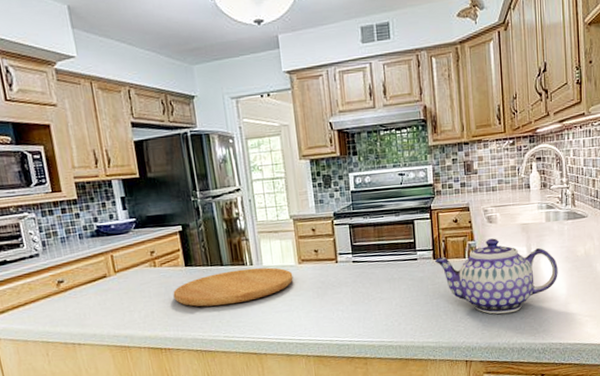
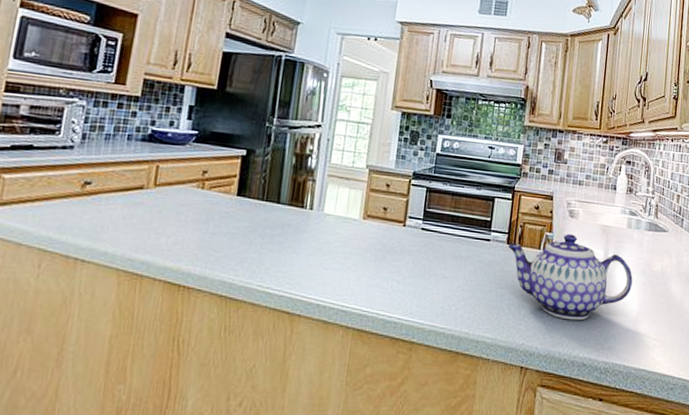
cutting board: present [173,267,293,307] -> none [213,210,354,250]

